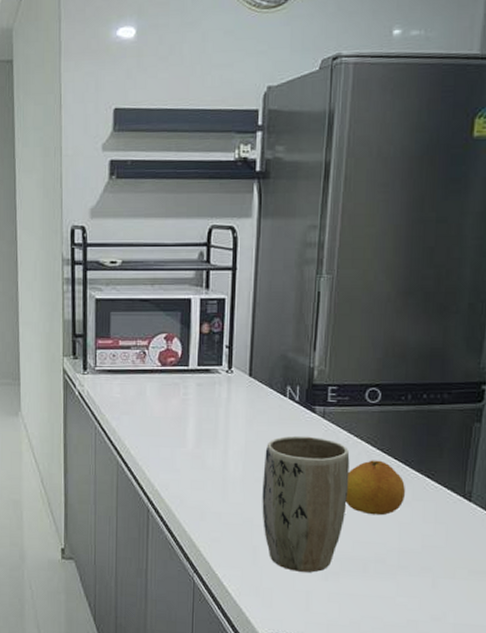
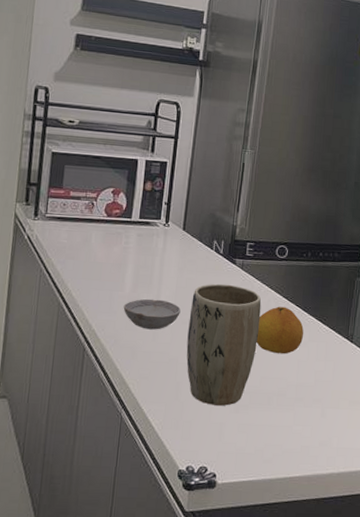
bowl: none [187,455,252,489] -> present [123,299,181,330]

